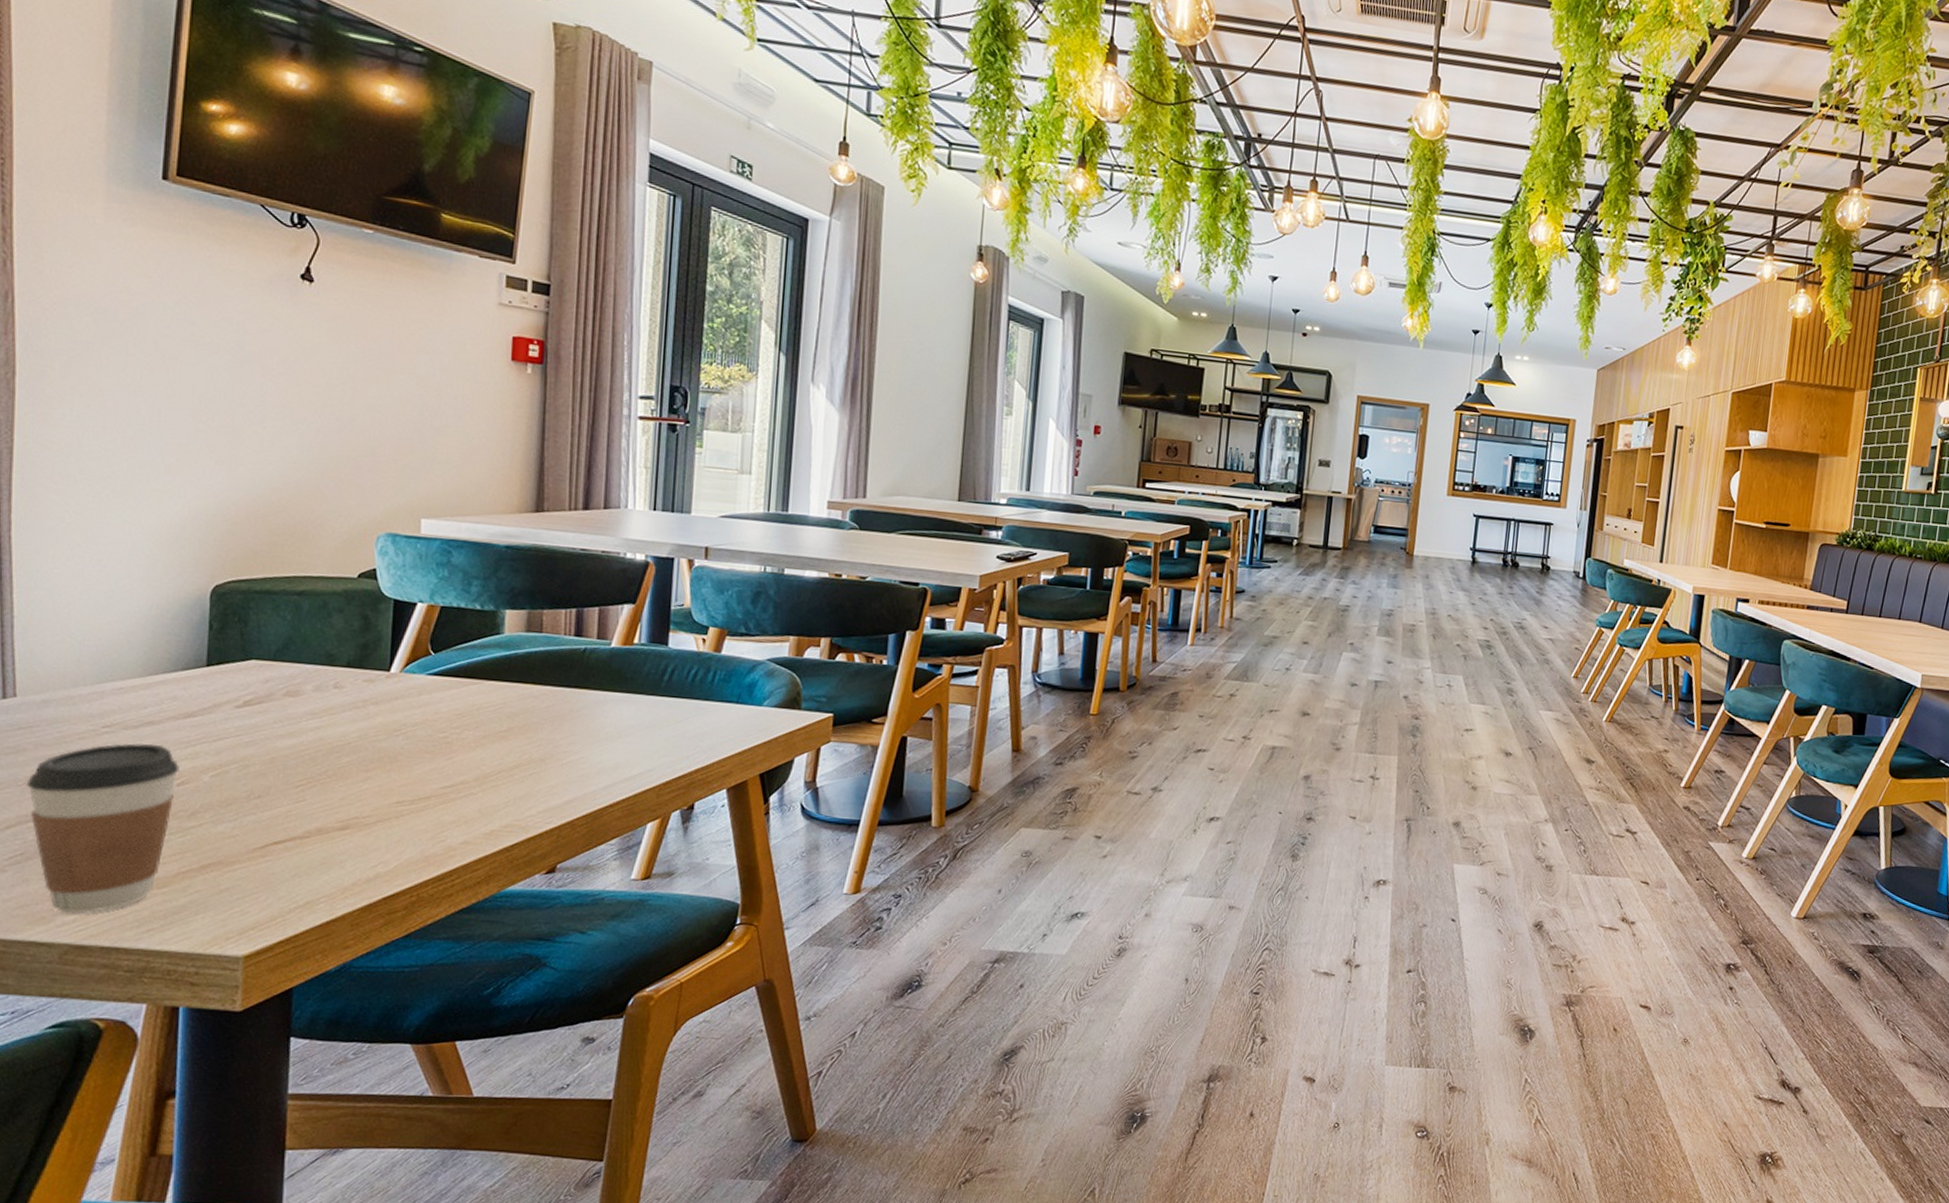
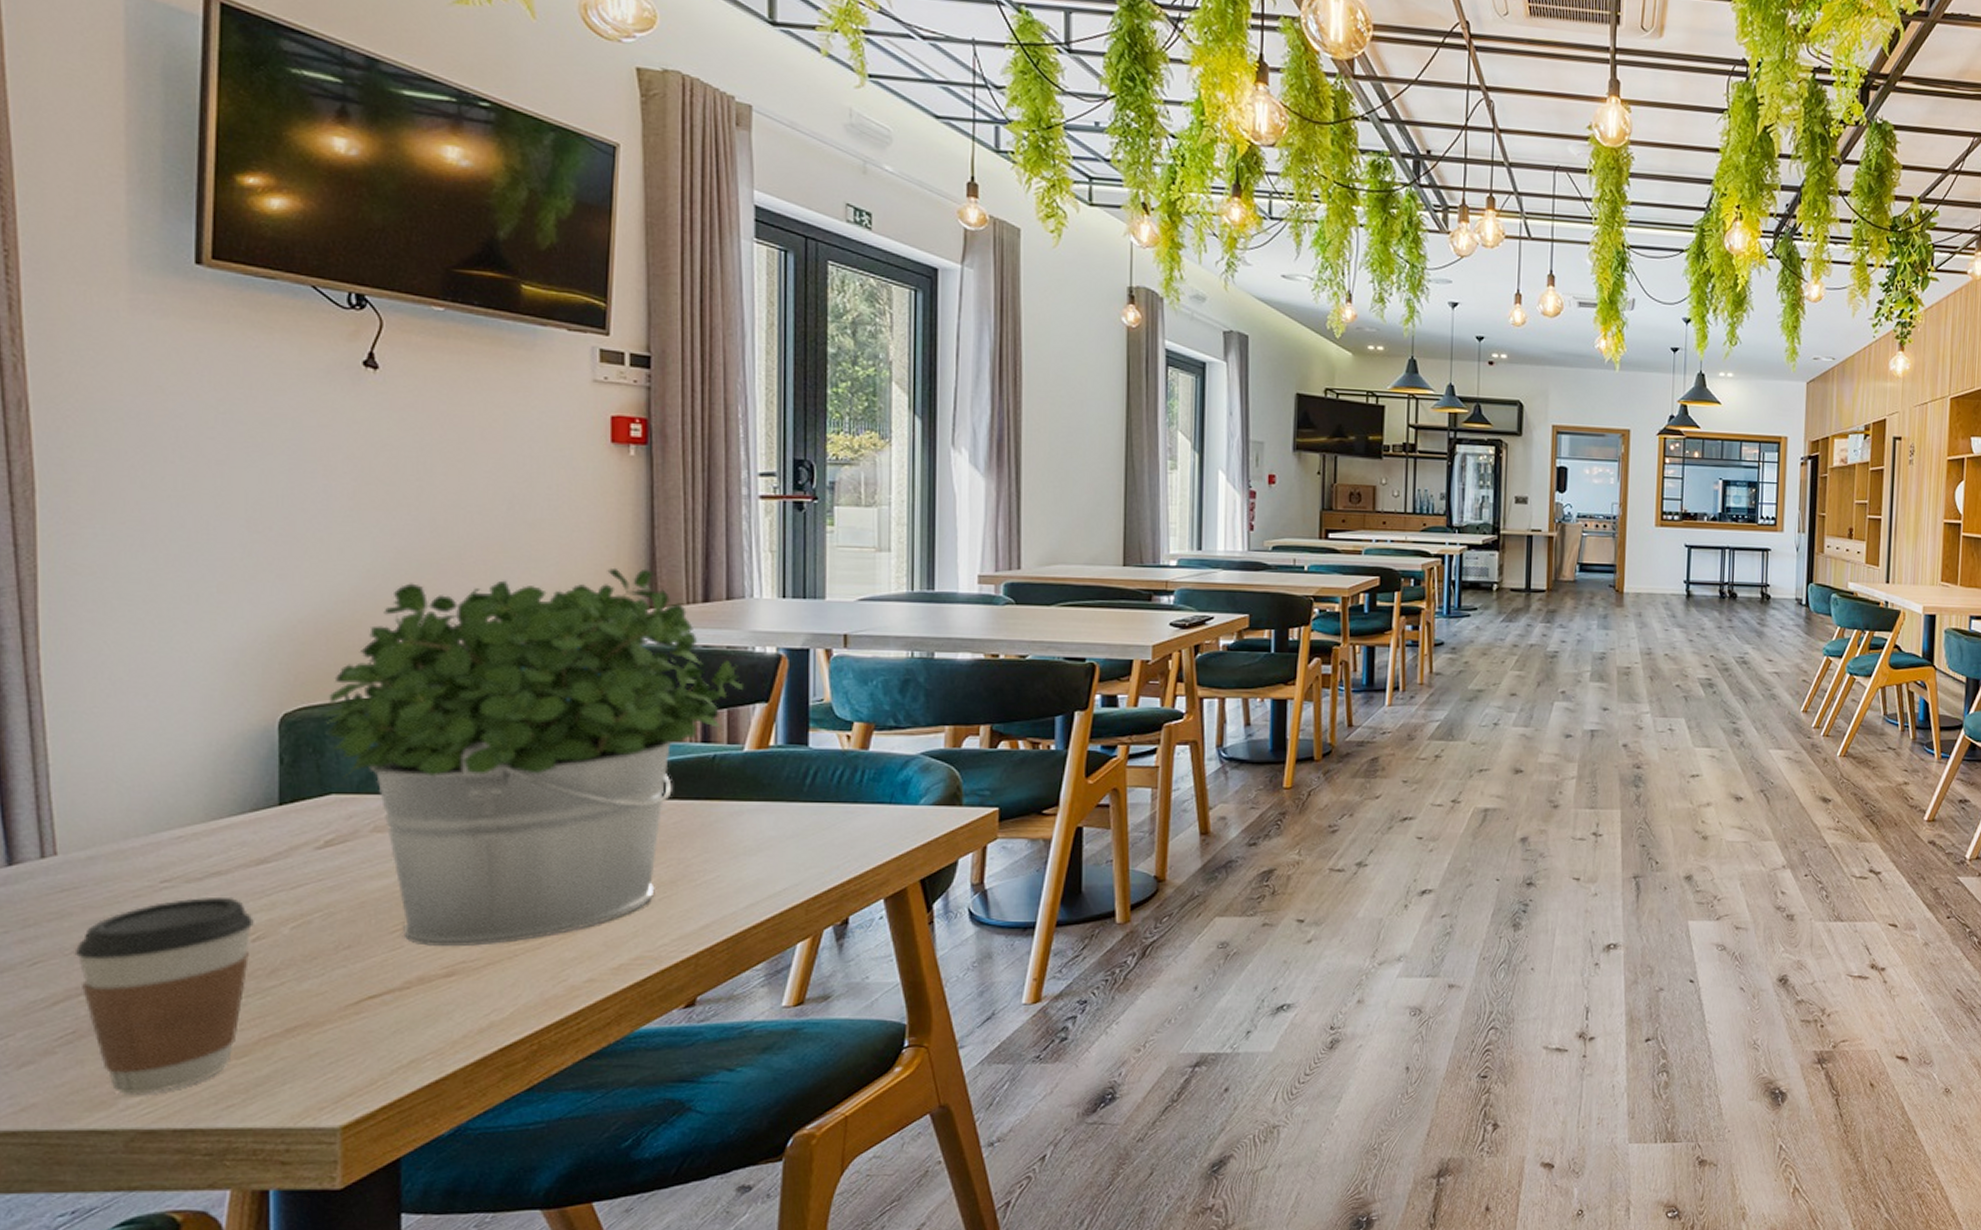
potted plant: none [248,473,615,804] -> present [322,567,744,946]

